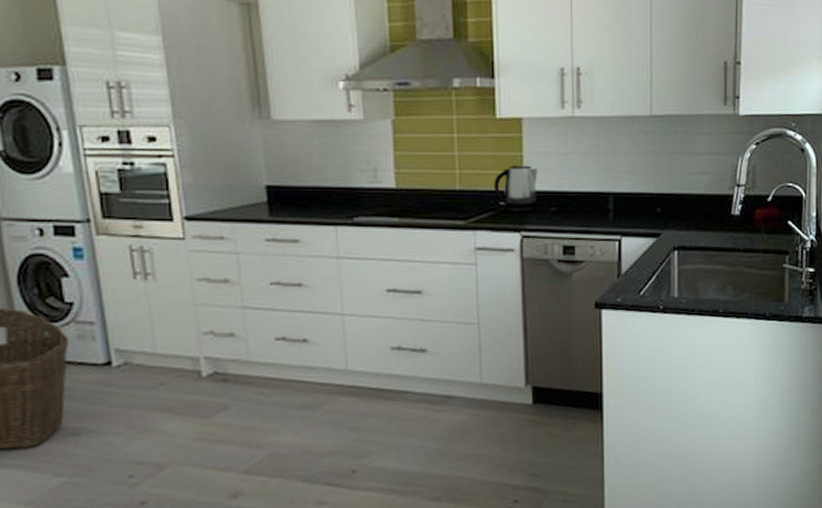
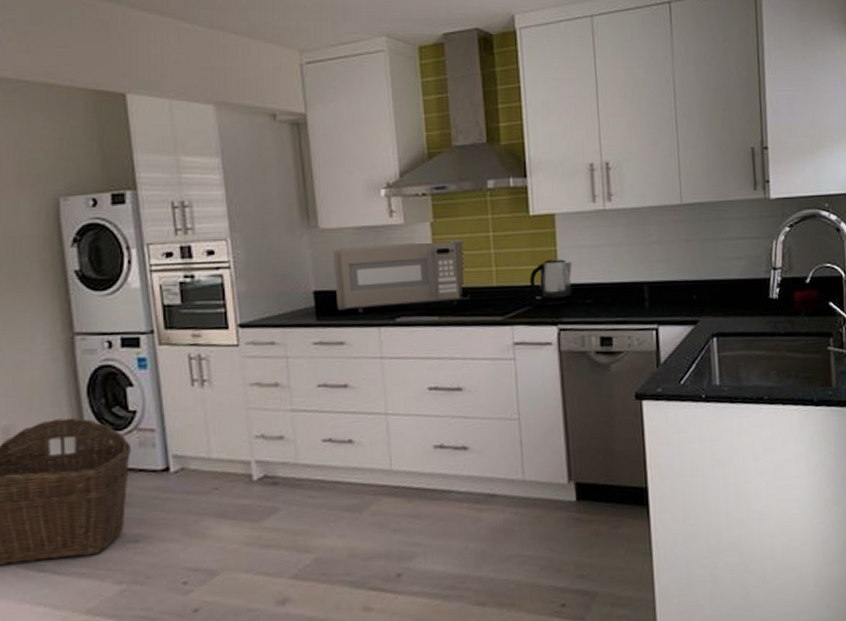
microwave: none [286,139,431,210] -> present [332,239,470,313]

